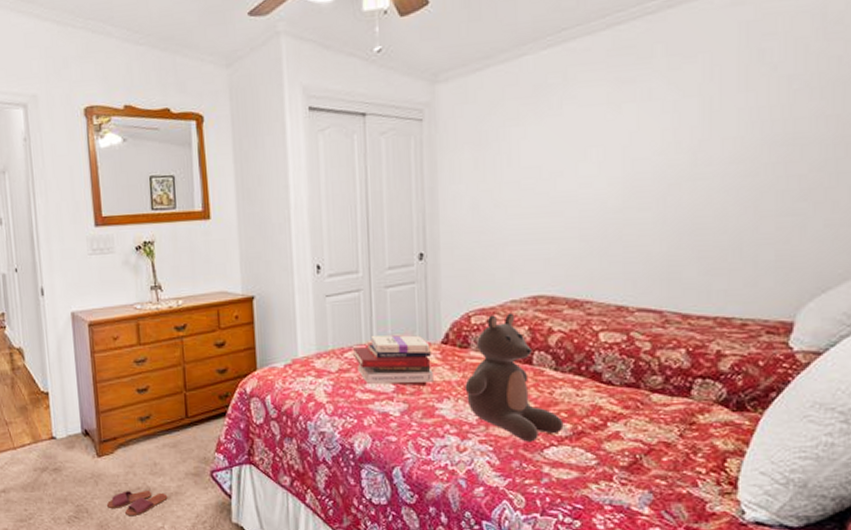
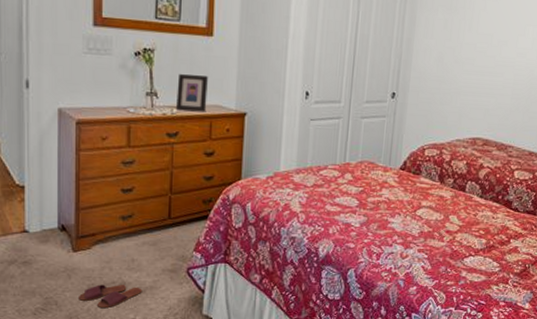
picture frame: none [179,262,212,302] -> present [176,74,208,112]
books: present [352,335,433,386] -> none [327,157,391,203]
teddy bear: present [465,313,564,442] -> none [413,149,481,252]

